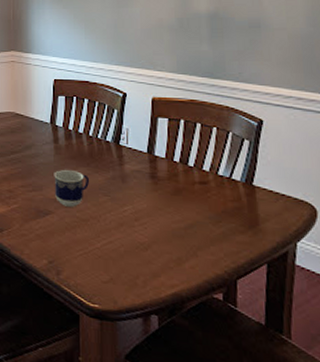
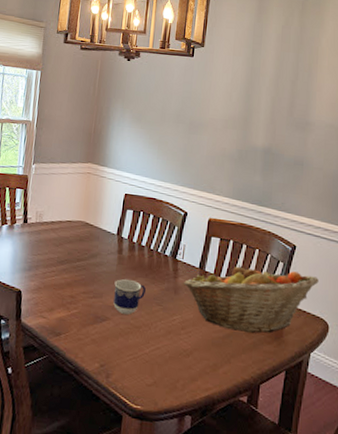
fruit basket: none [130,146,297,222] -> present [183,265,319,334]

